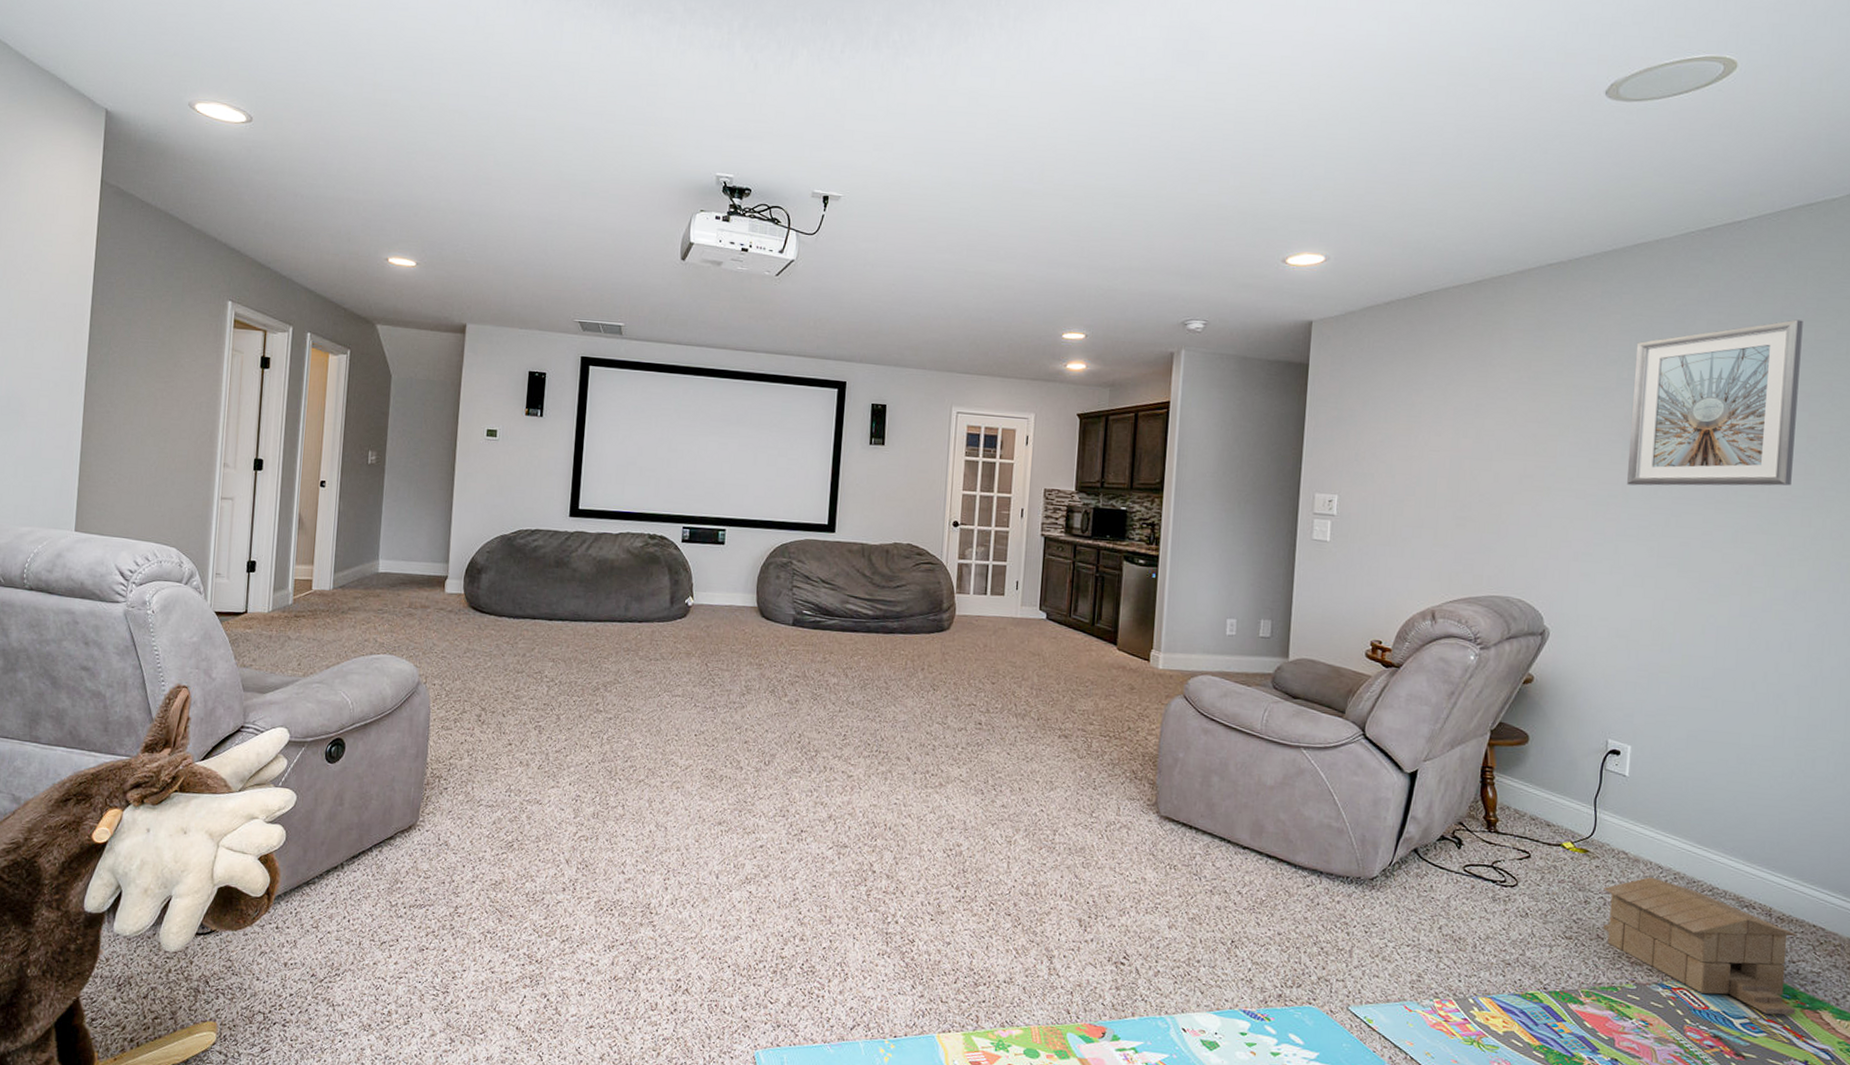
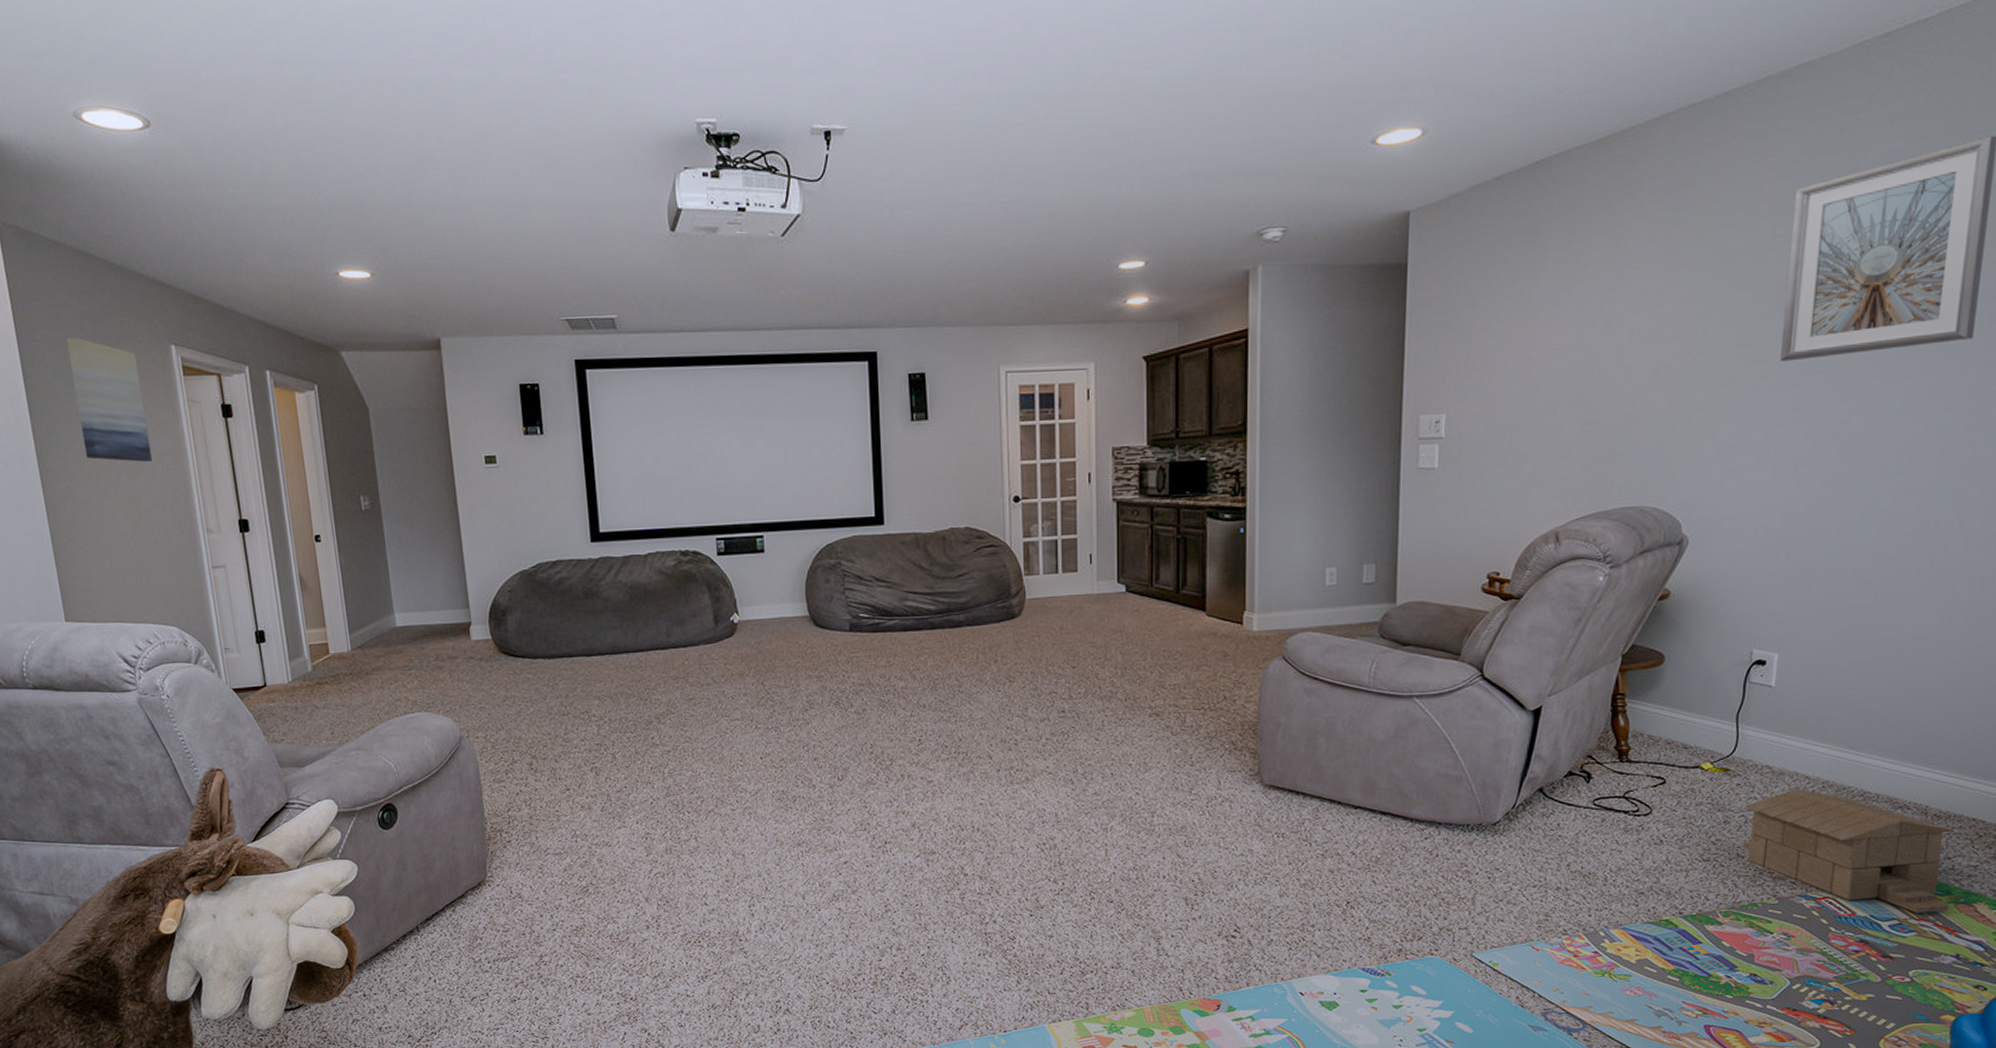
wall art: none [129,284,195,398] -> present [66,337,152,462]

